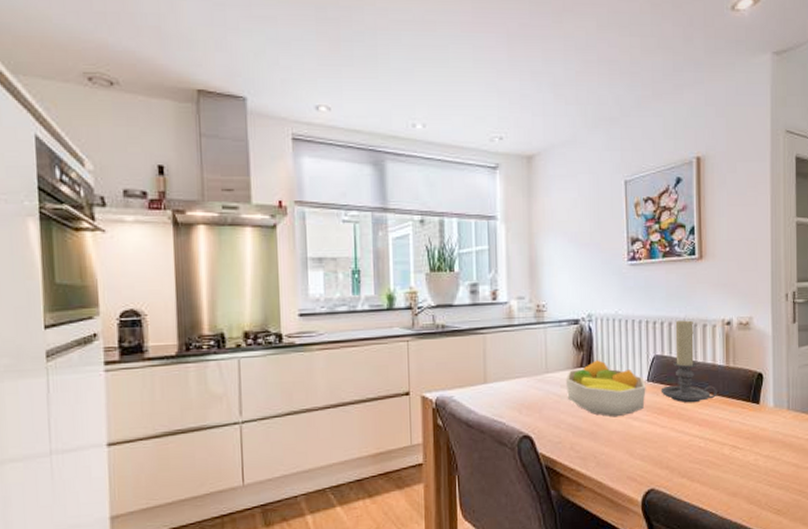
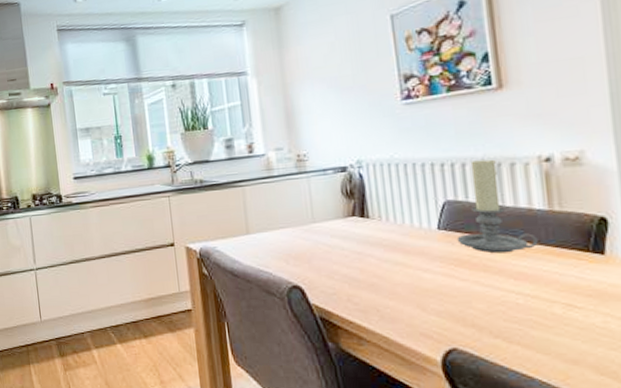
fruit bowl: present [565,360,646,417] -> none [335,208,437,269]

